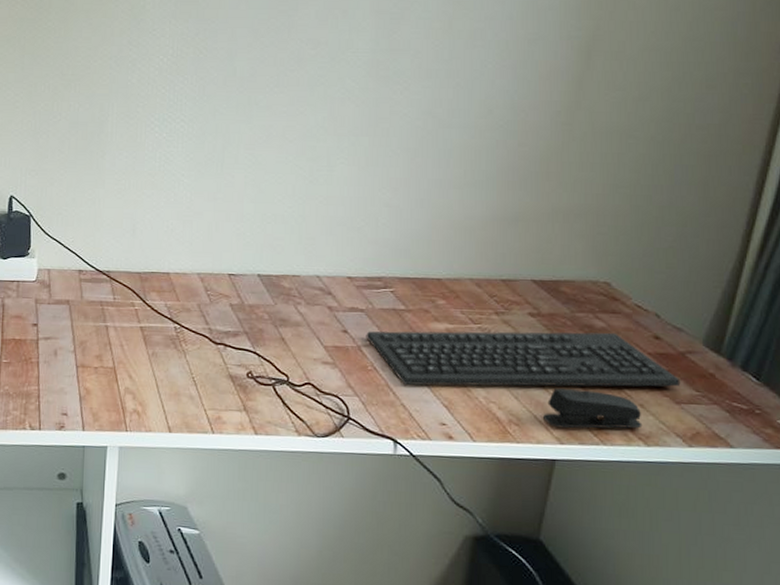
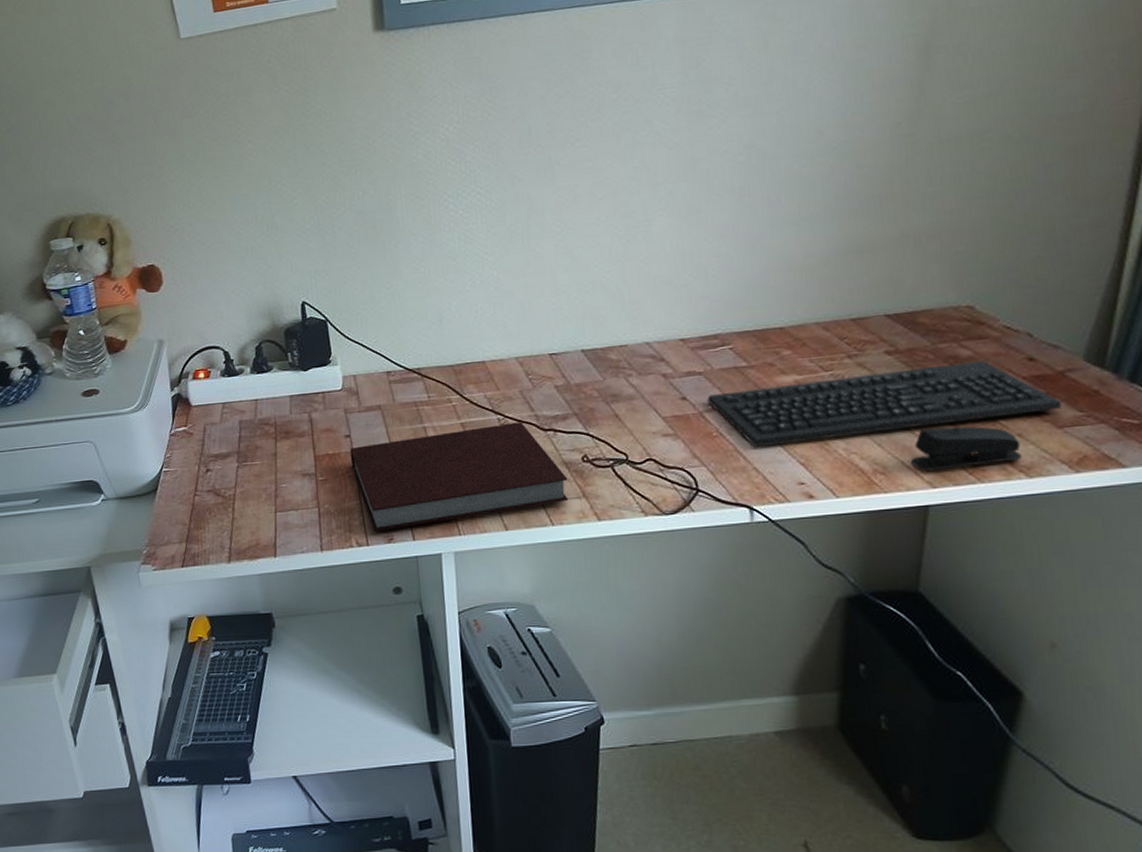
notebook: none [34,332,232,418] -> present [349,422,569,531]

